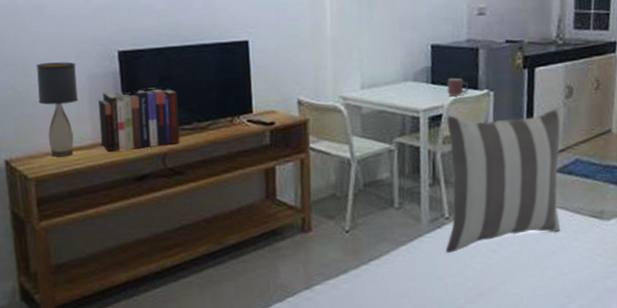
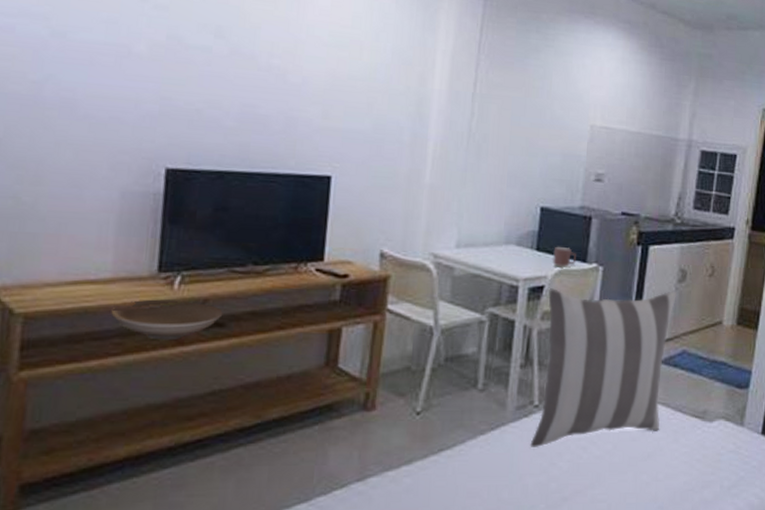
table lamp: present [37,62,79,157] -> none [47,170,108,290]
decorative bowl: none [97,156,180,190] -> present [111,299,223,341]
books: present [98,87,180,152] -> none [122,215,234,291]

